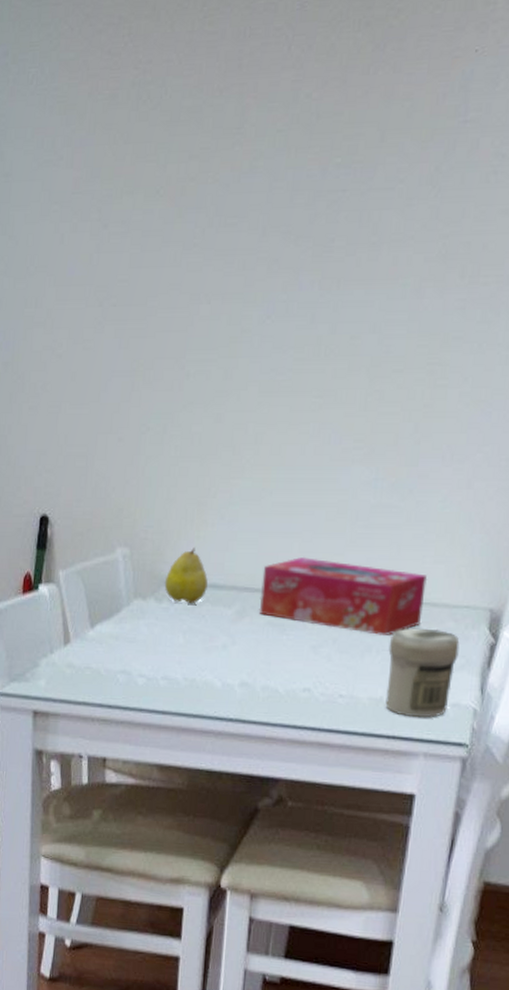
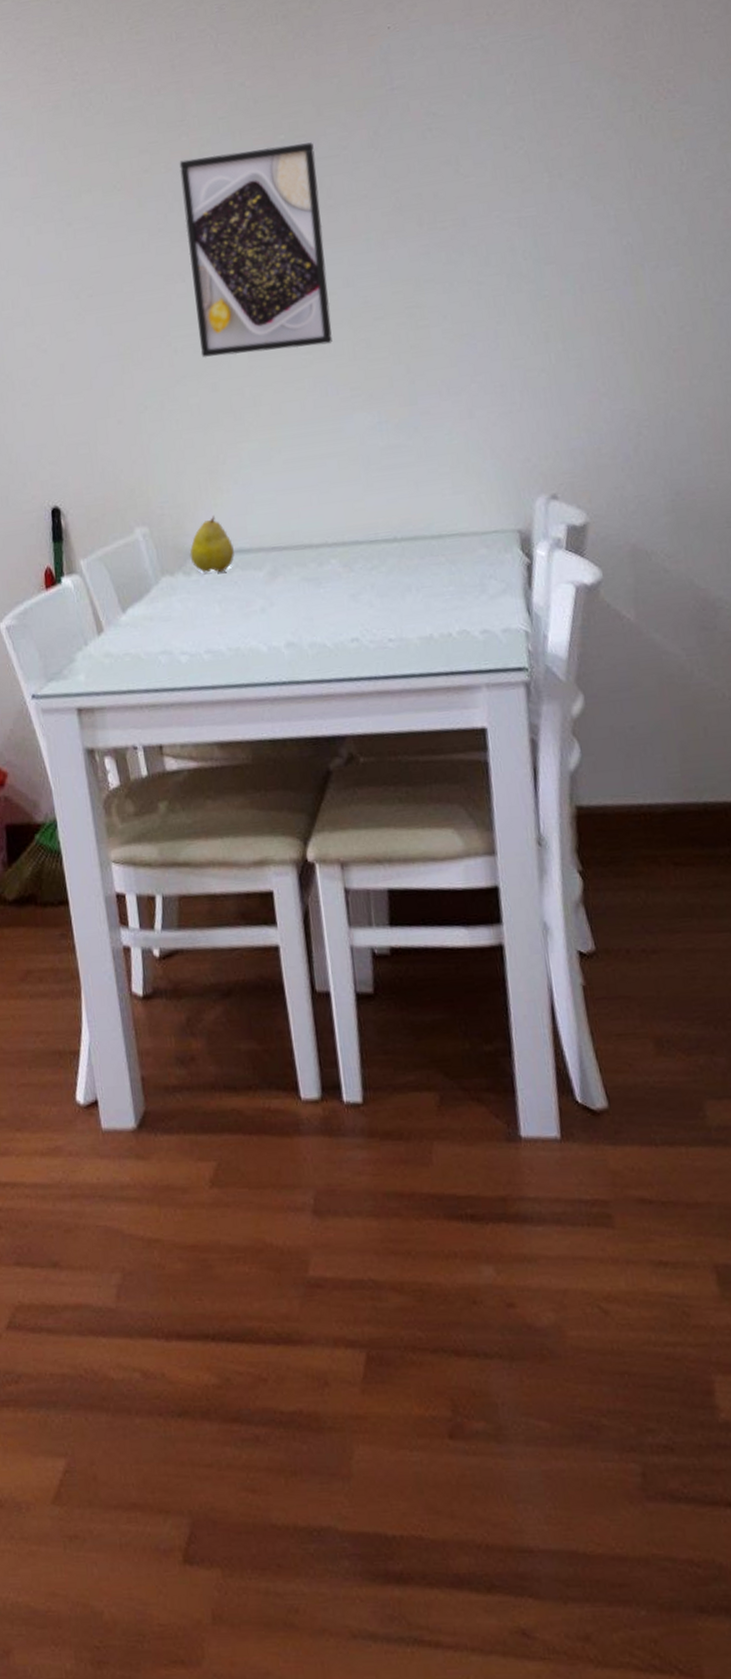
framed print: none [212,169,370,390] -> present [179,142,332,358]
tissue box: present [259,556,428,635] -> none [286,506,454,574]
jar: present [385,628,460,718] -> none [427,558,499,650]

